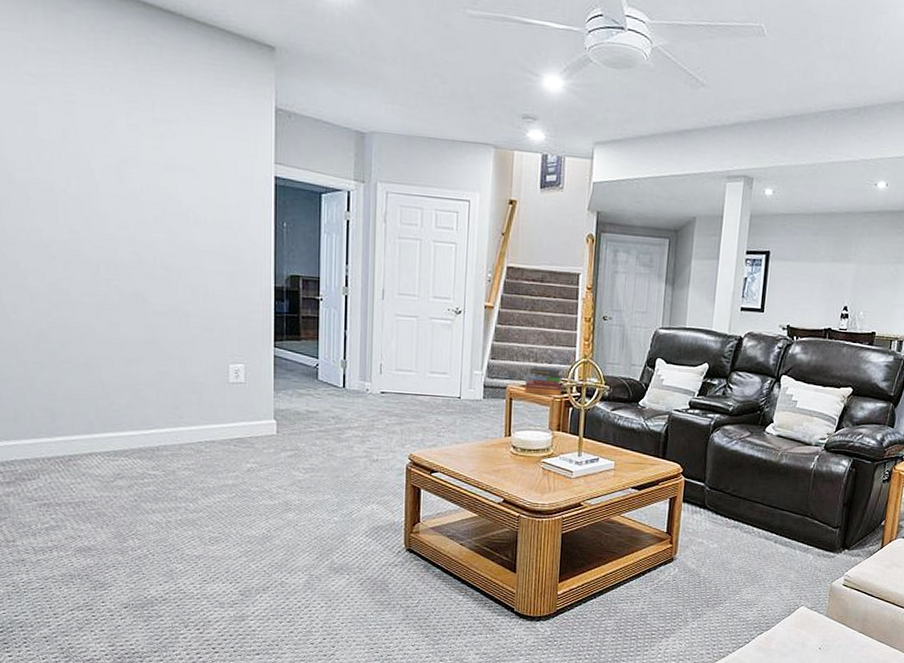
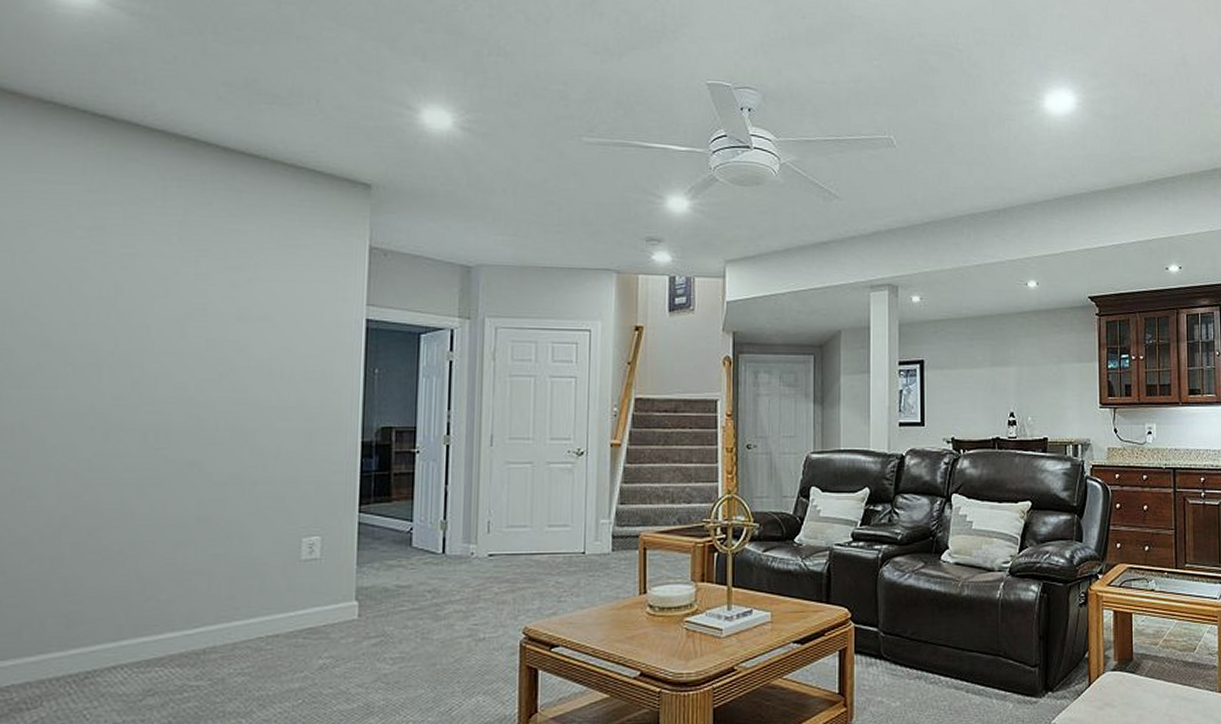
books: present [524,367,563,396] -> none [660,509,704,540]

